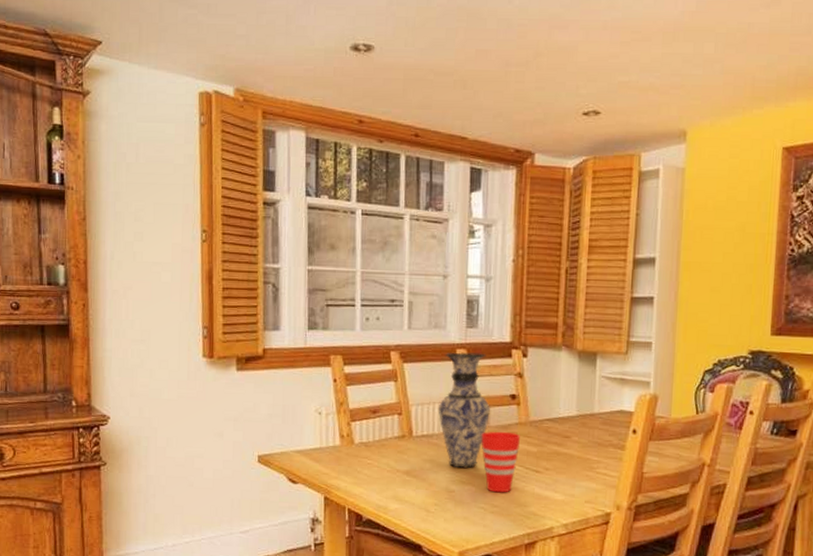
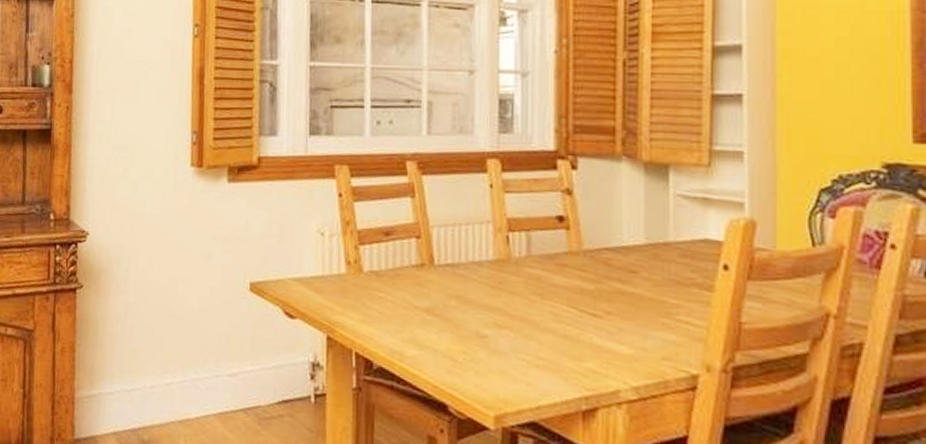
vase: present [438,352,491,469] -> none [466,162,533,309]
cup: present [481,431,520,493] -> none [520,261,571,342]

